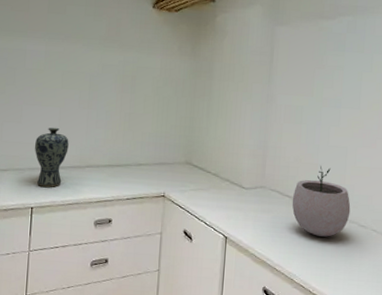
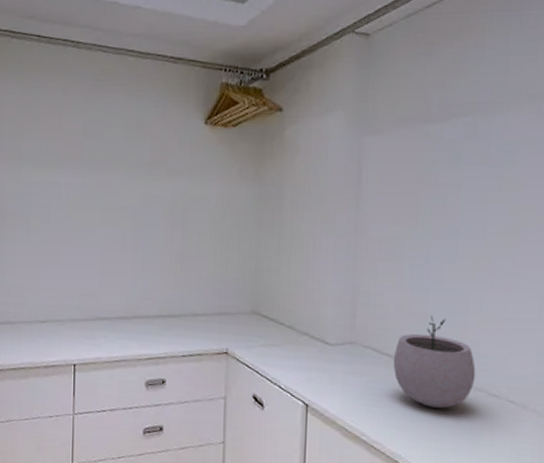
vase: present [35,127,69,187] -> none [75,271,113,342]

